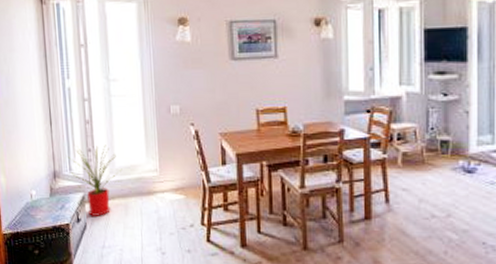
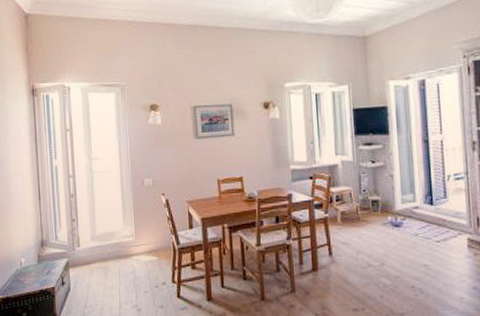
house plant: present [68,145,122,216] -> none [54,215,103,279]

